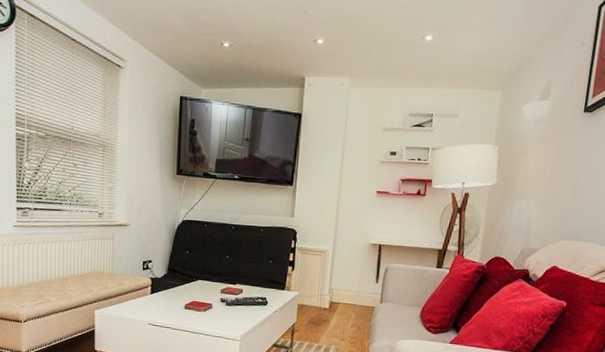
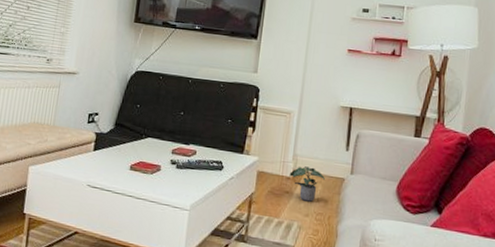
potted plant: none [326,298,358,328] -> present [289,166,325,202]

